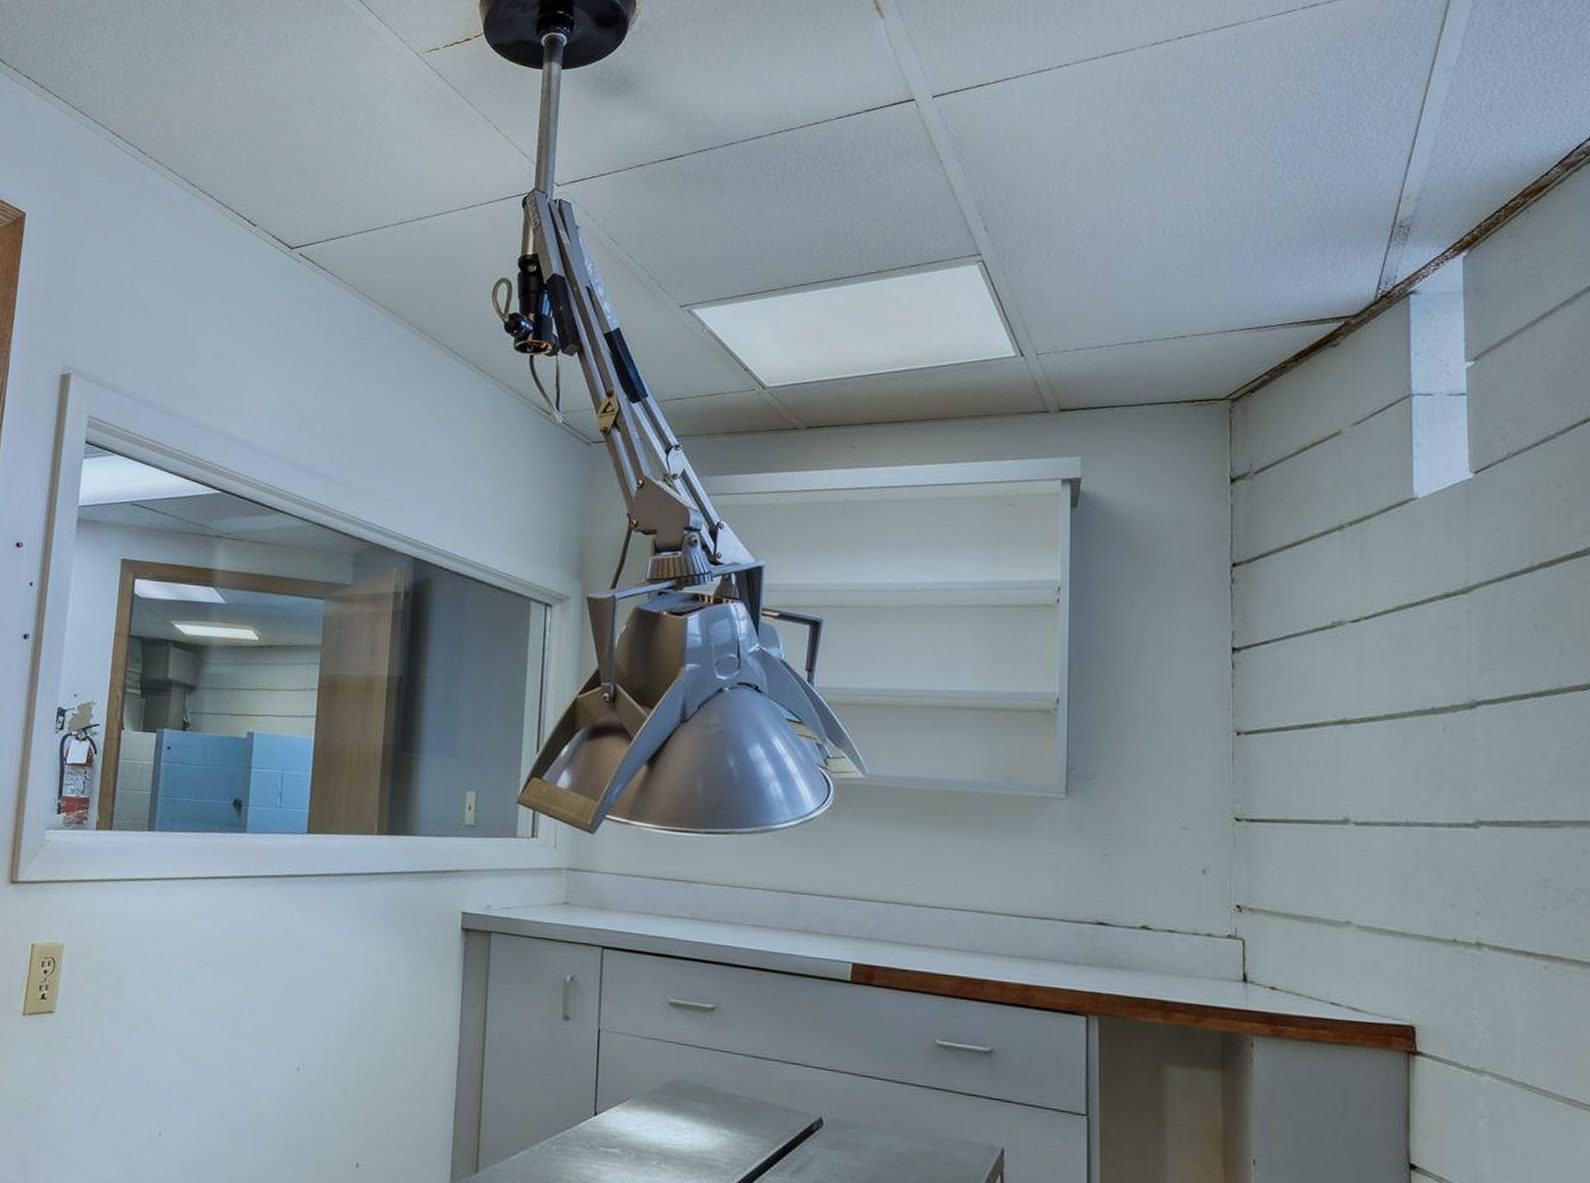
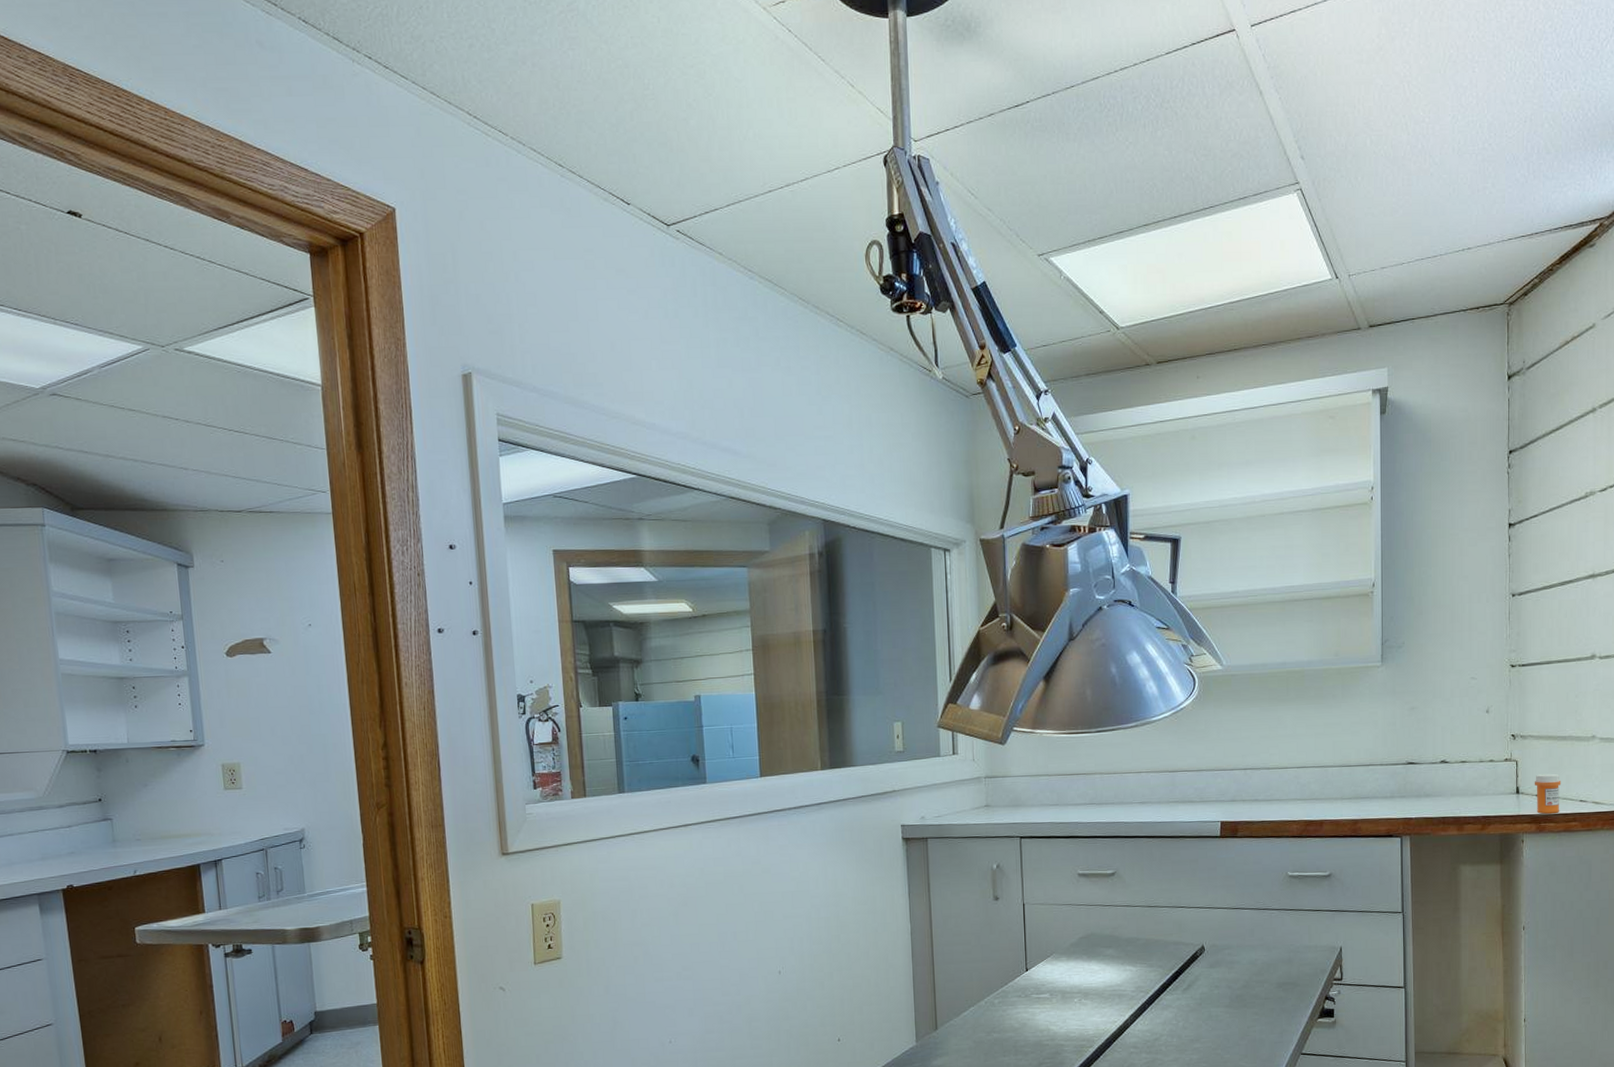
medicine bottle: none [1267,960,1305,1016] -> present [1534,773,1561,815]

